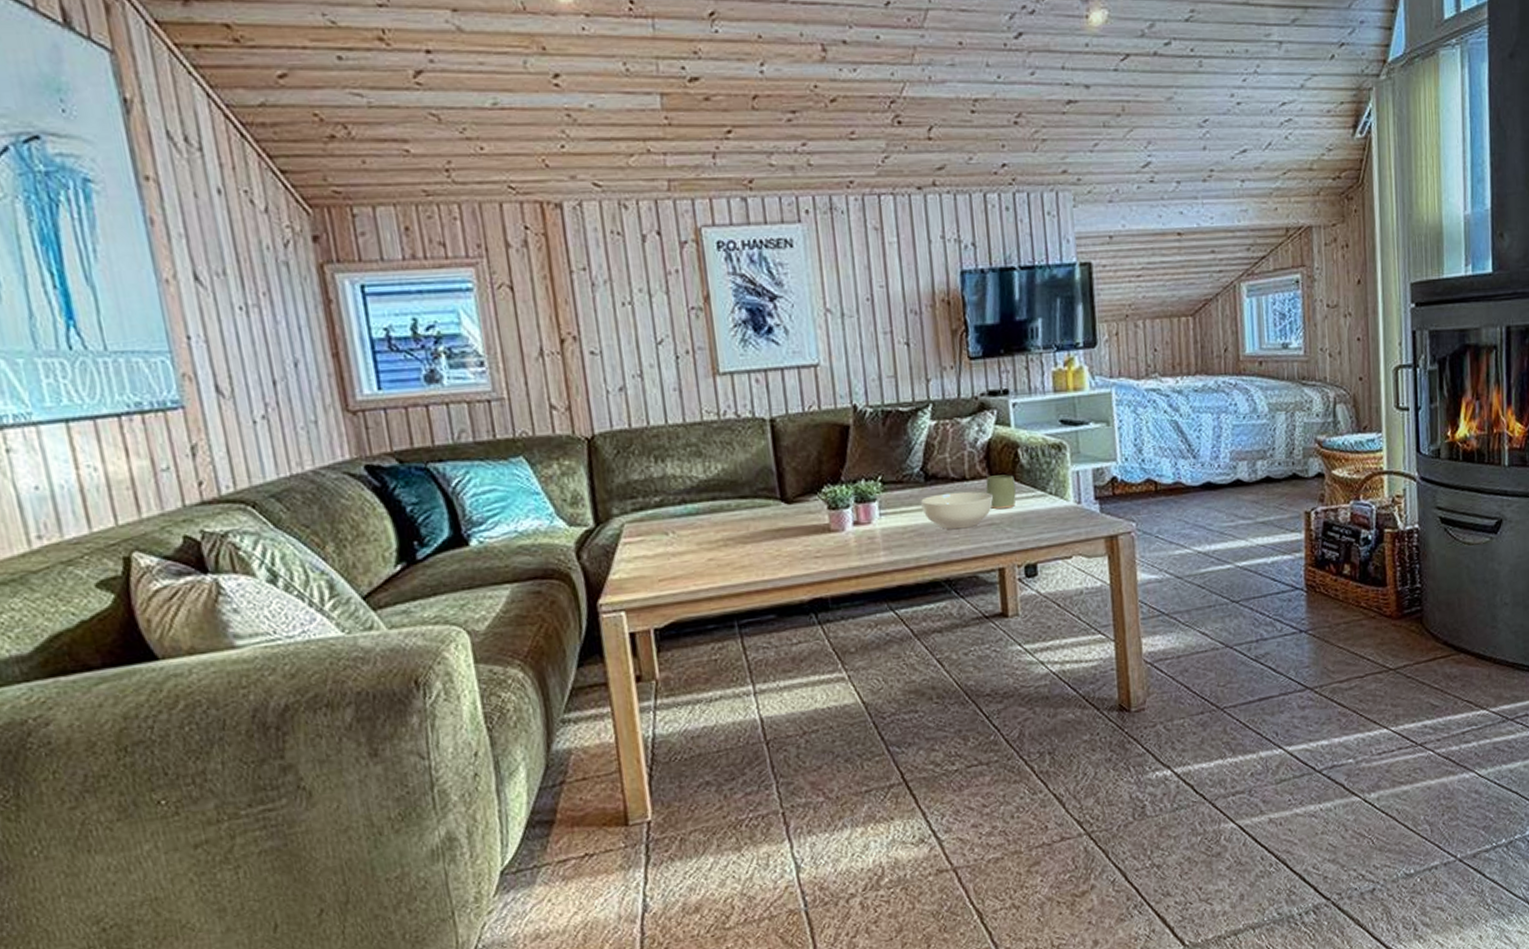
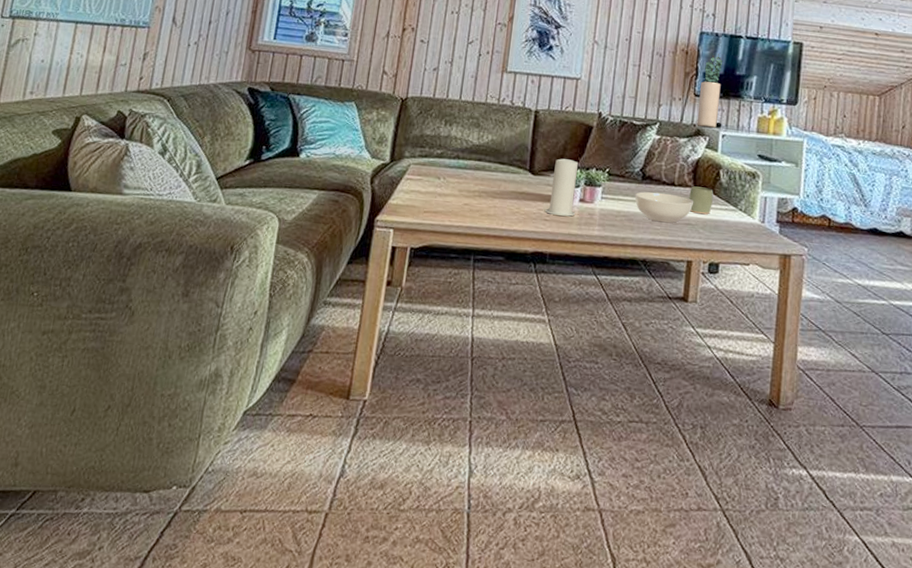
candle: none [811,474,852,549] -> present [544,158,579,217]
vase: none [973,295,1004,400] -> present [696,53,723,129]

